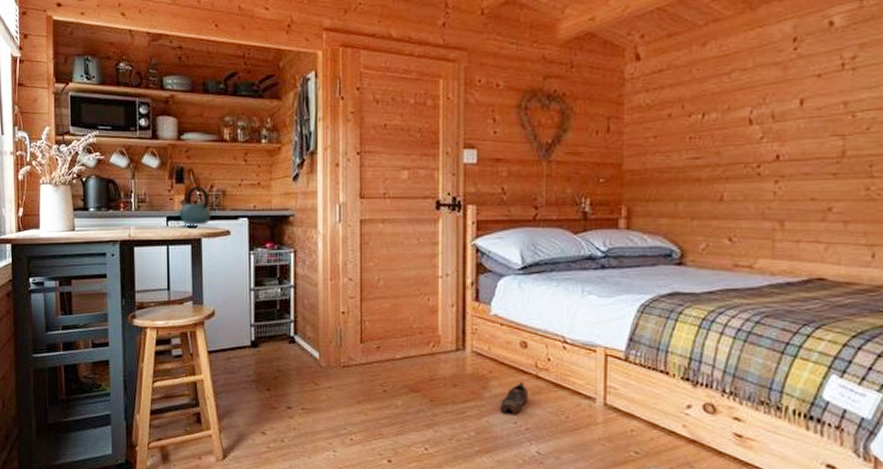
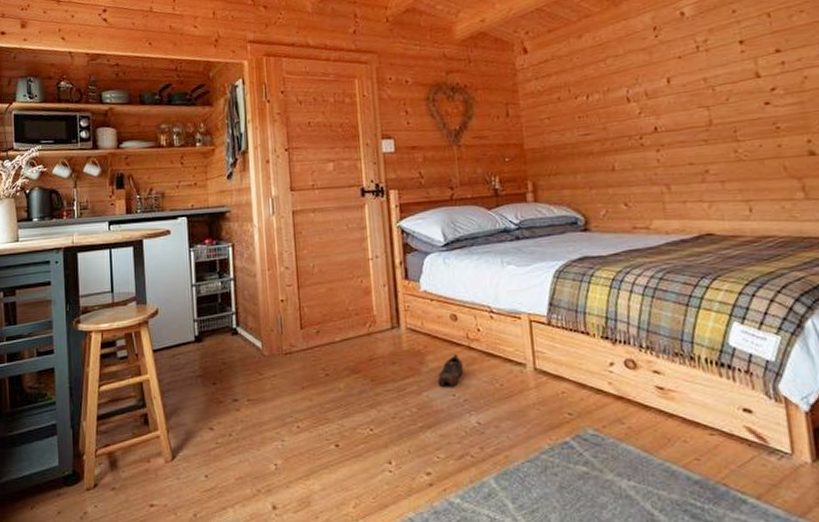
kettle: present [179,186,211,225] -> none [120,190,151,228]

